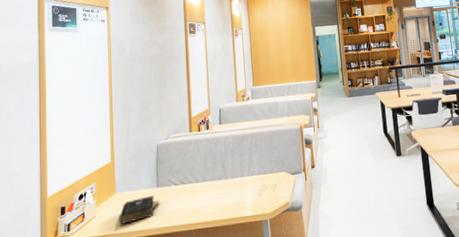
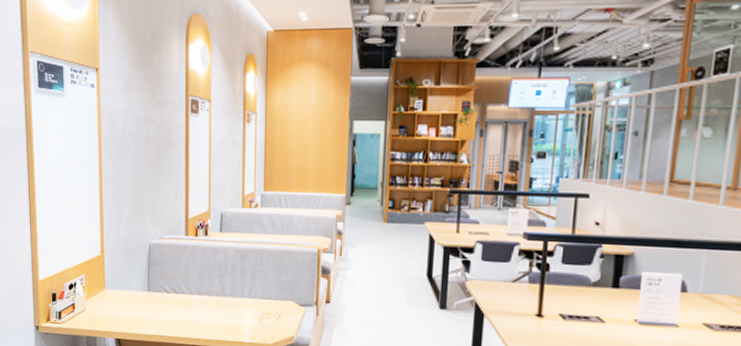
book: present [118,195,160,224] -> none [108,298,151,324]

